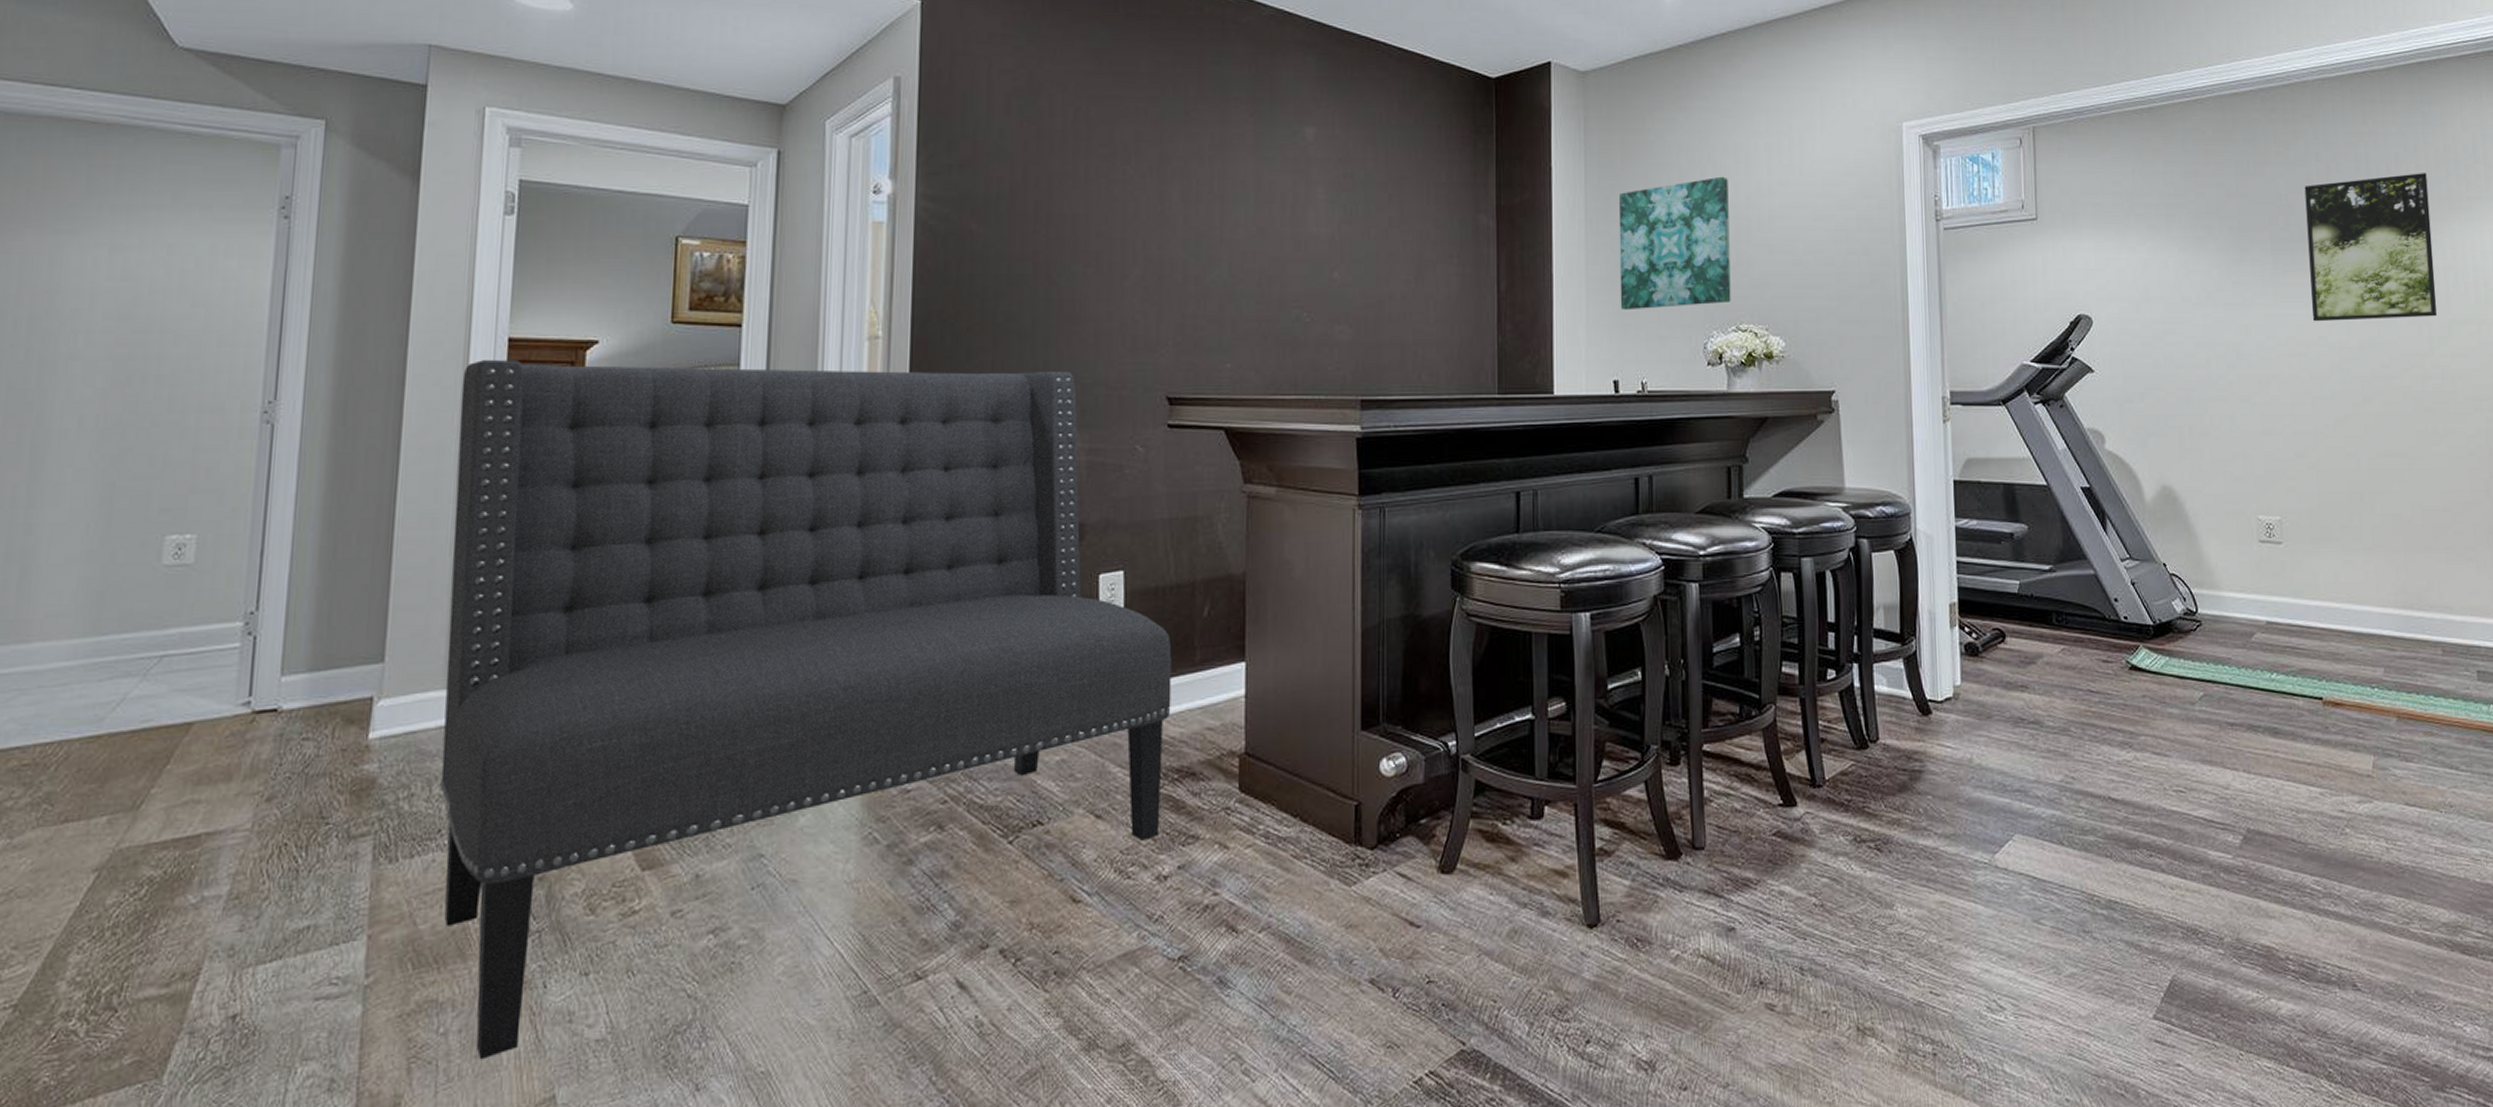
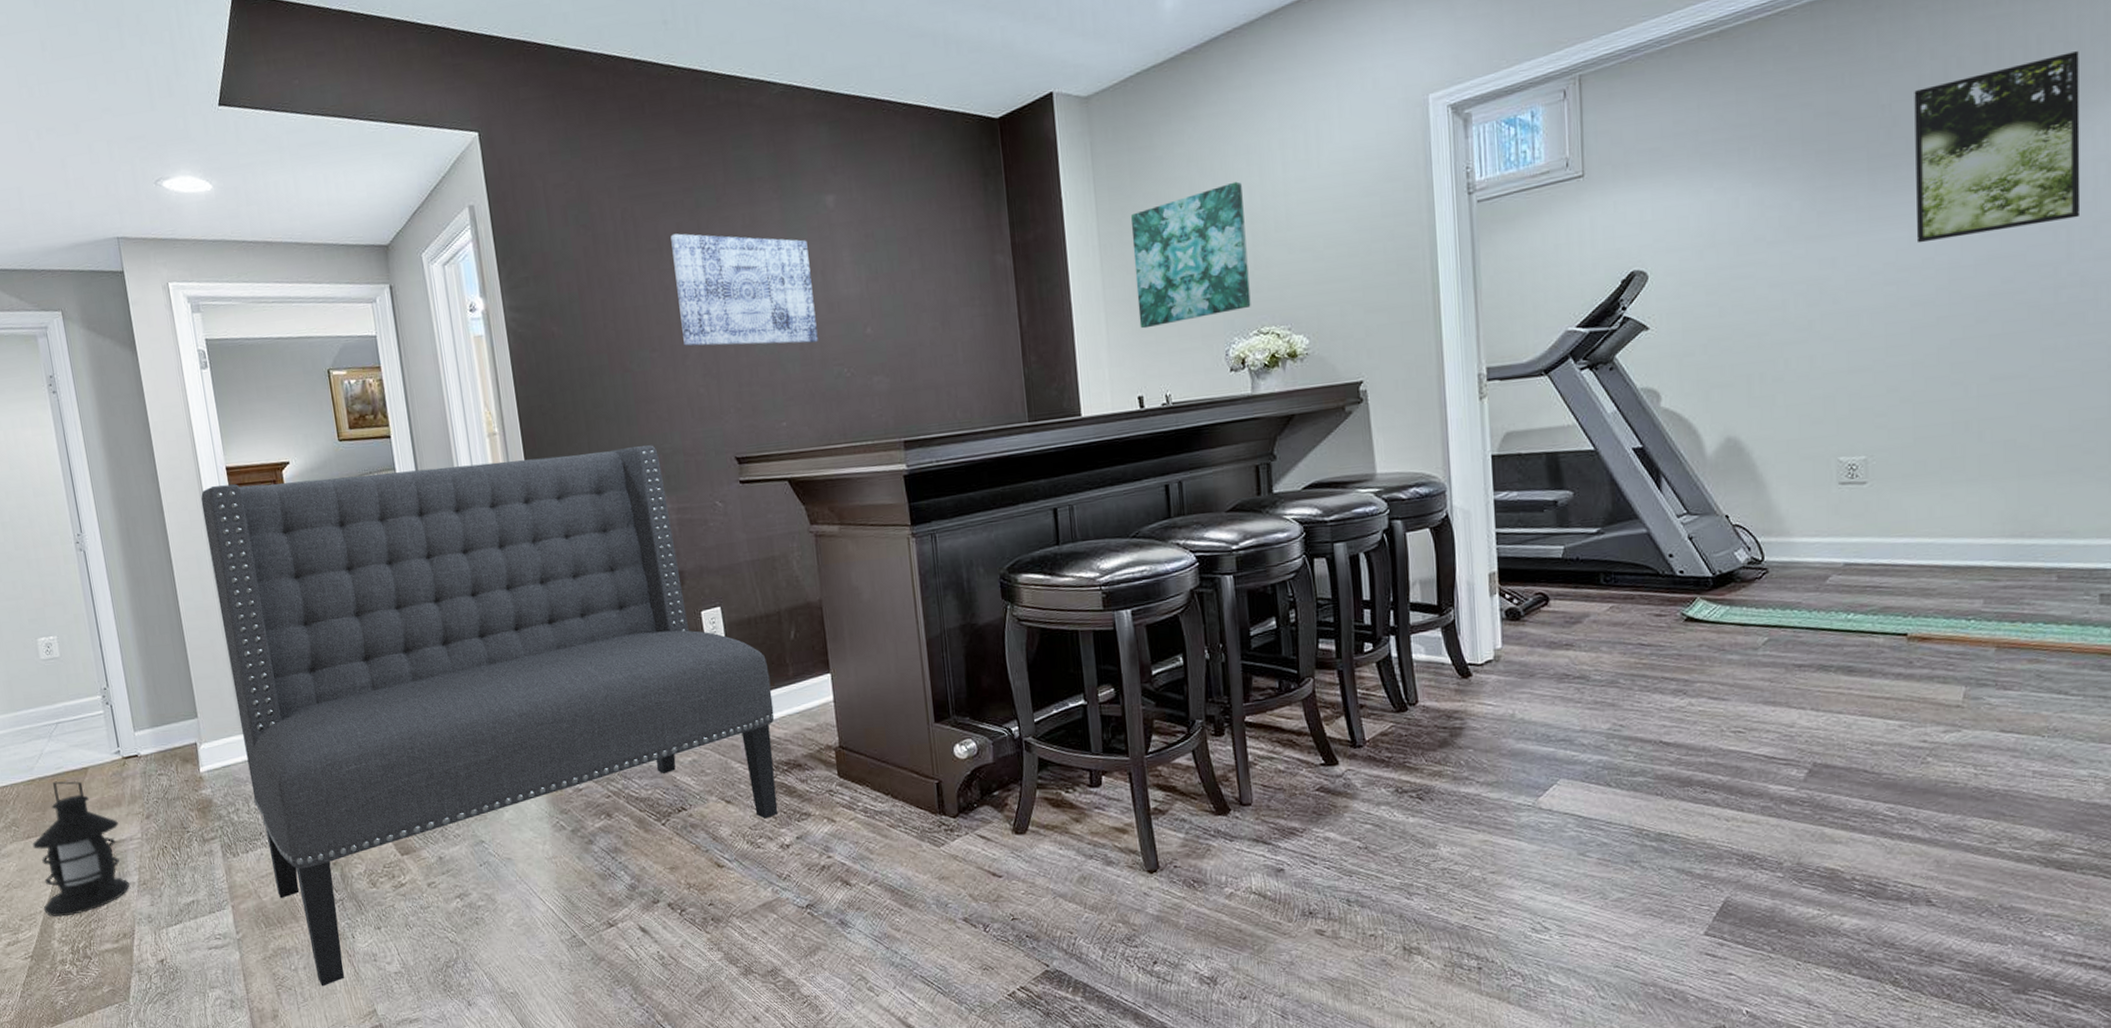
lantern: none [57,739,220,945] -> present [32,781,130,917]
wall art: none [1125,142,1279,280] -> present [670,233,818,347]

